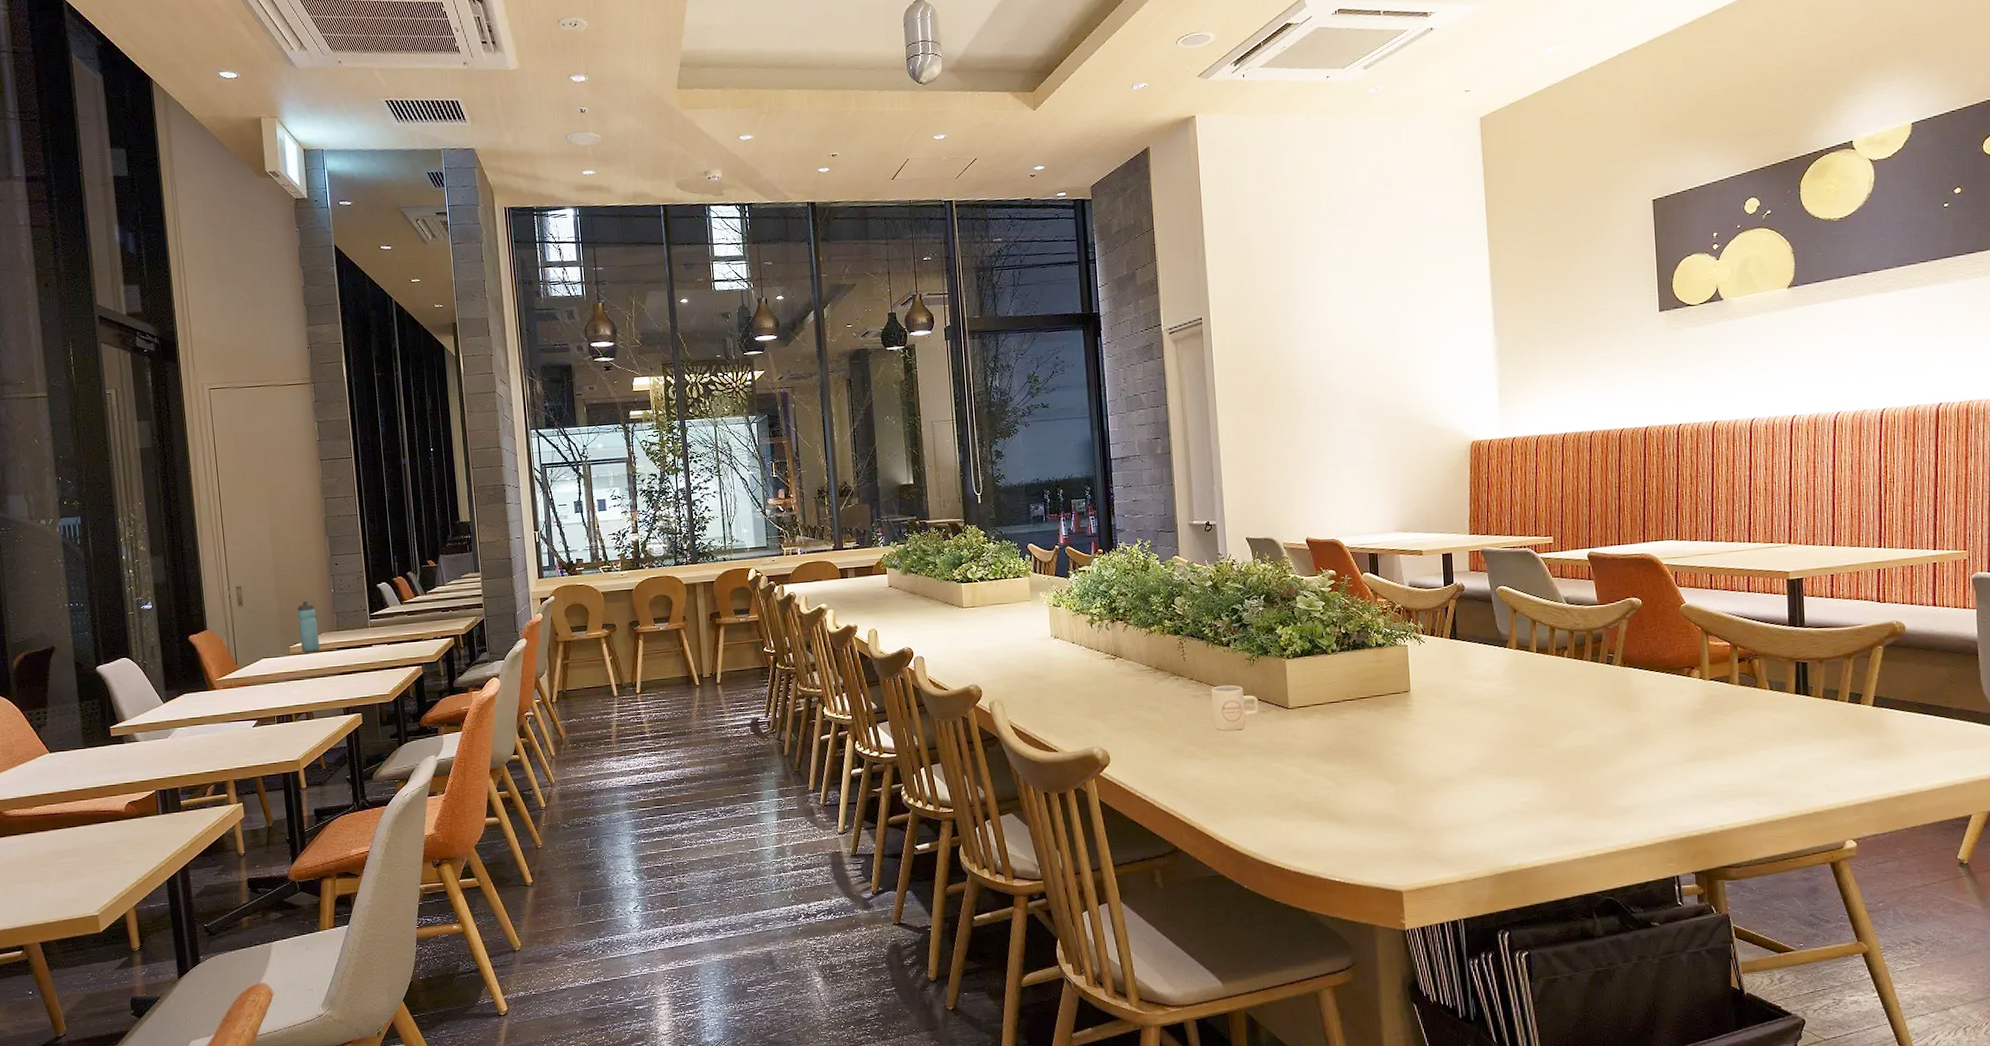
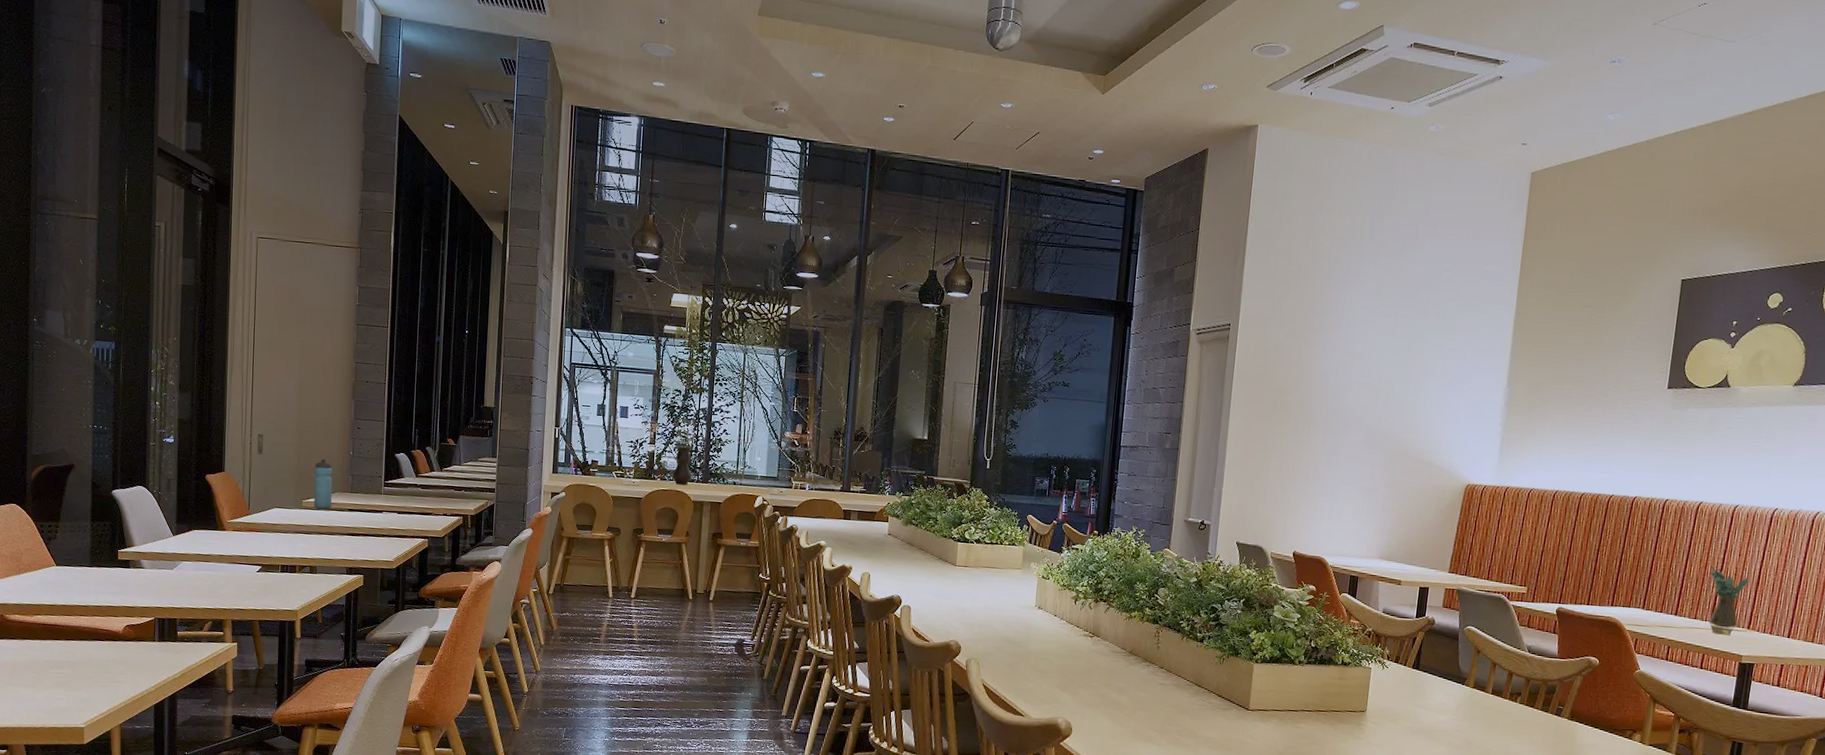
vase: none [659,529,680,570] -> present [671,445,693,485]
mug: present [1211,685,1260,731] -> none [1175,678,1222,723]
vase: none [1739,485,1781,554] -> present [1709,566,1749,635]

